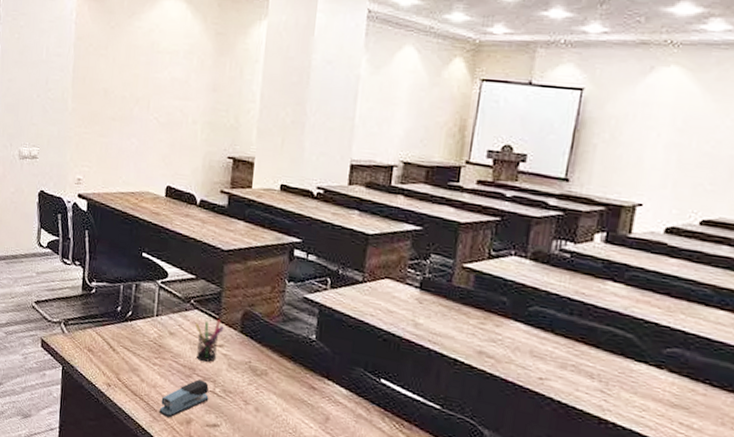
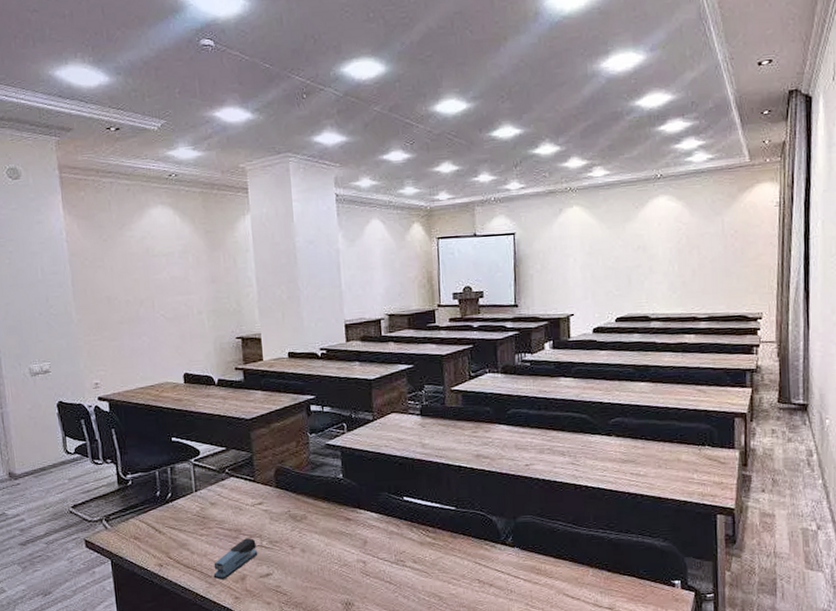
pen holder: present [195,320,224,363] -> none [233,481,261,522]

